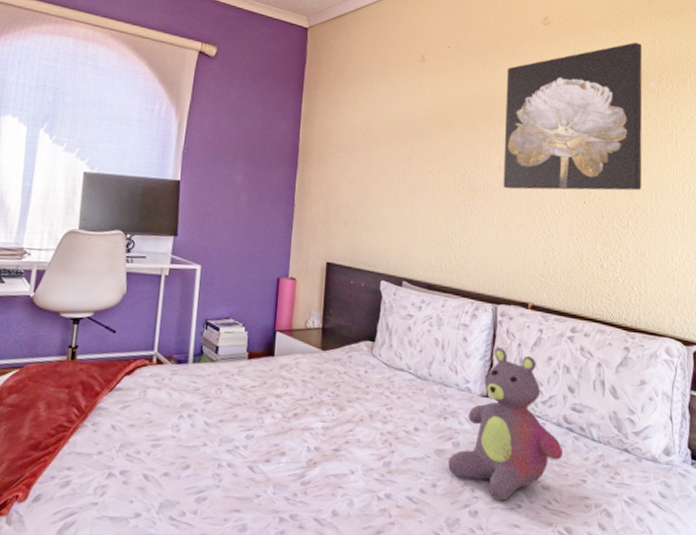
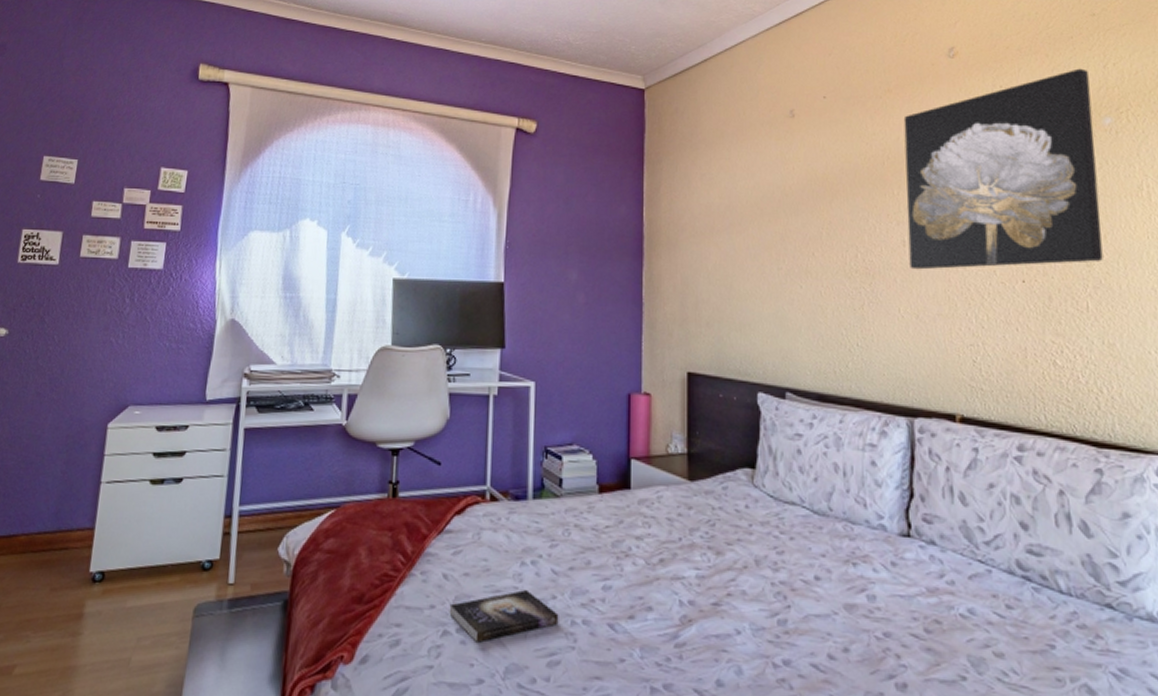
book: none [114,439,208,483] -> present [449,590,559,643]
stuffed bear: present [448,347,564,502] -> none [862,473,1020,672]

